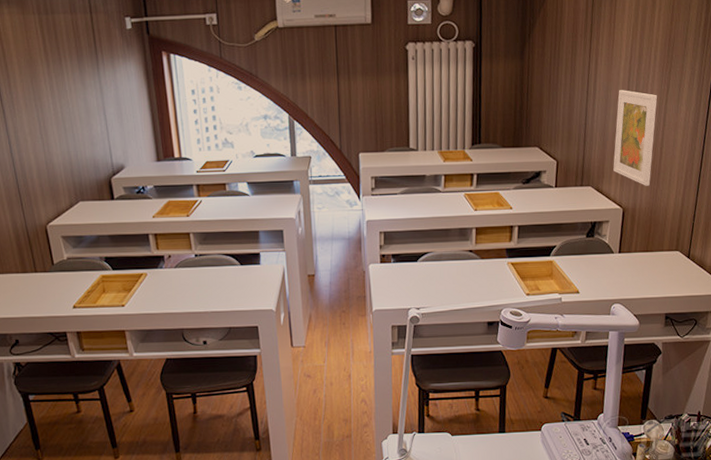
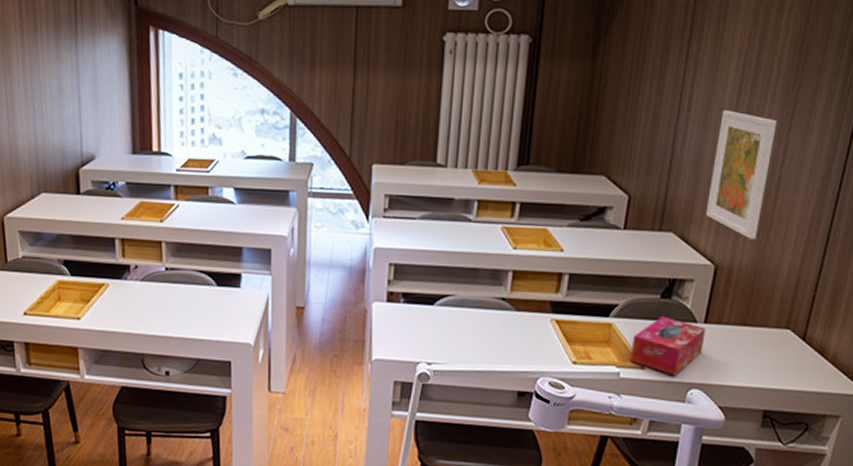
tissue box: none [568,250,621,296] -> present [630,315,706,376]

